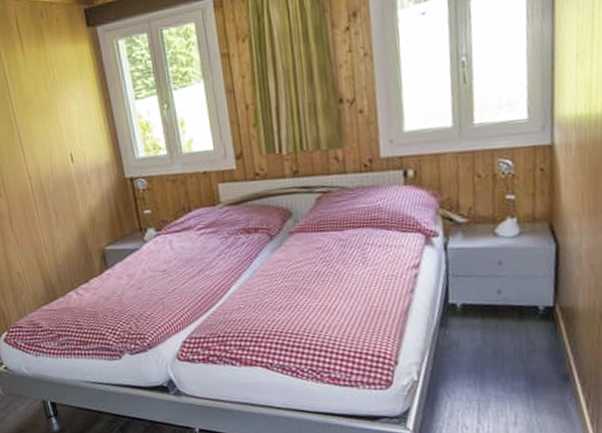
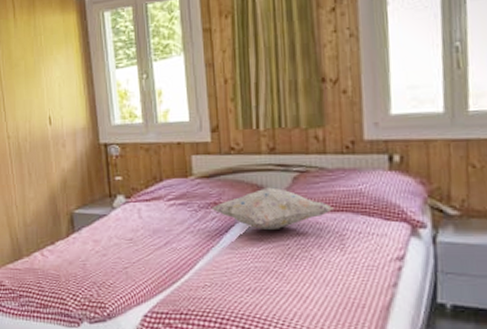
decorative pillow: none [241,209,355,251] -> present [212,187,334,231]

